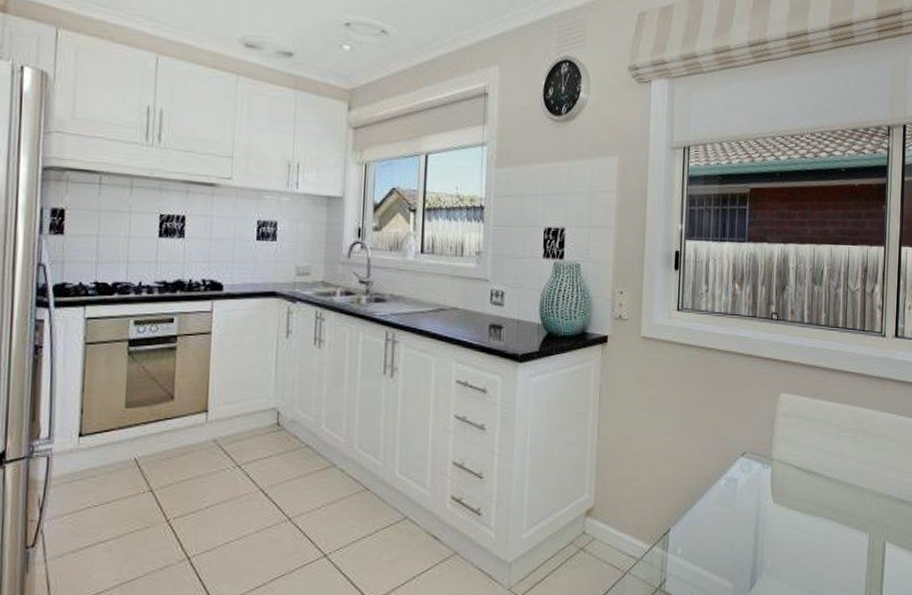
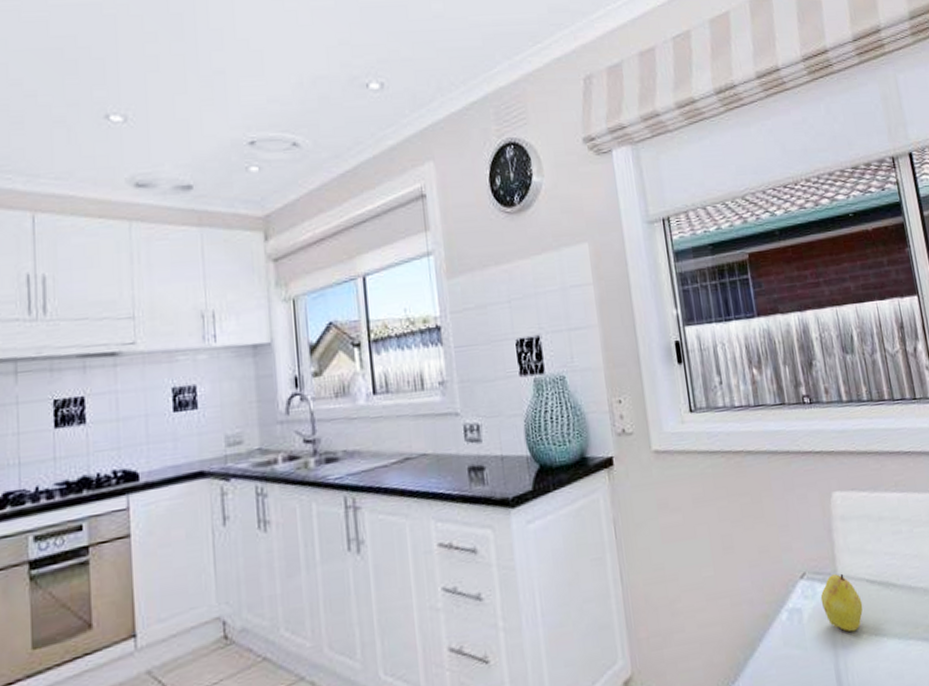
fruit: none [754,457,787,503] -> present [820,573,863,632]

